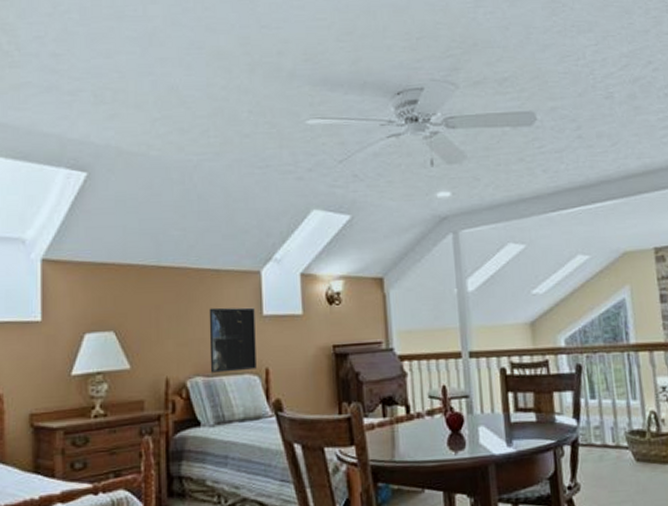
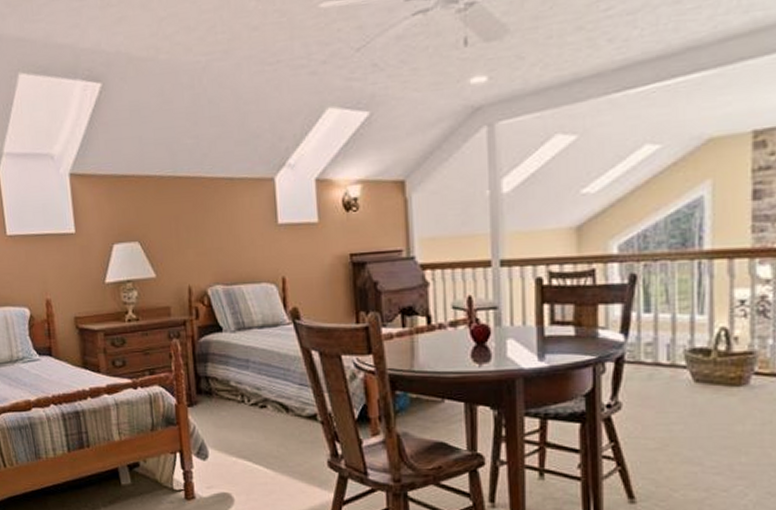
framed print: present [209,307,256,373] -> none [225,216,273,282]

